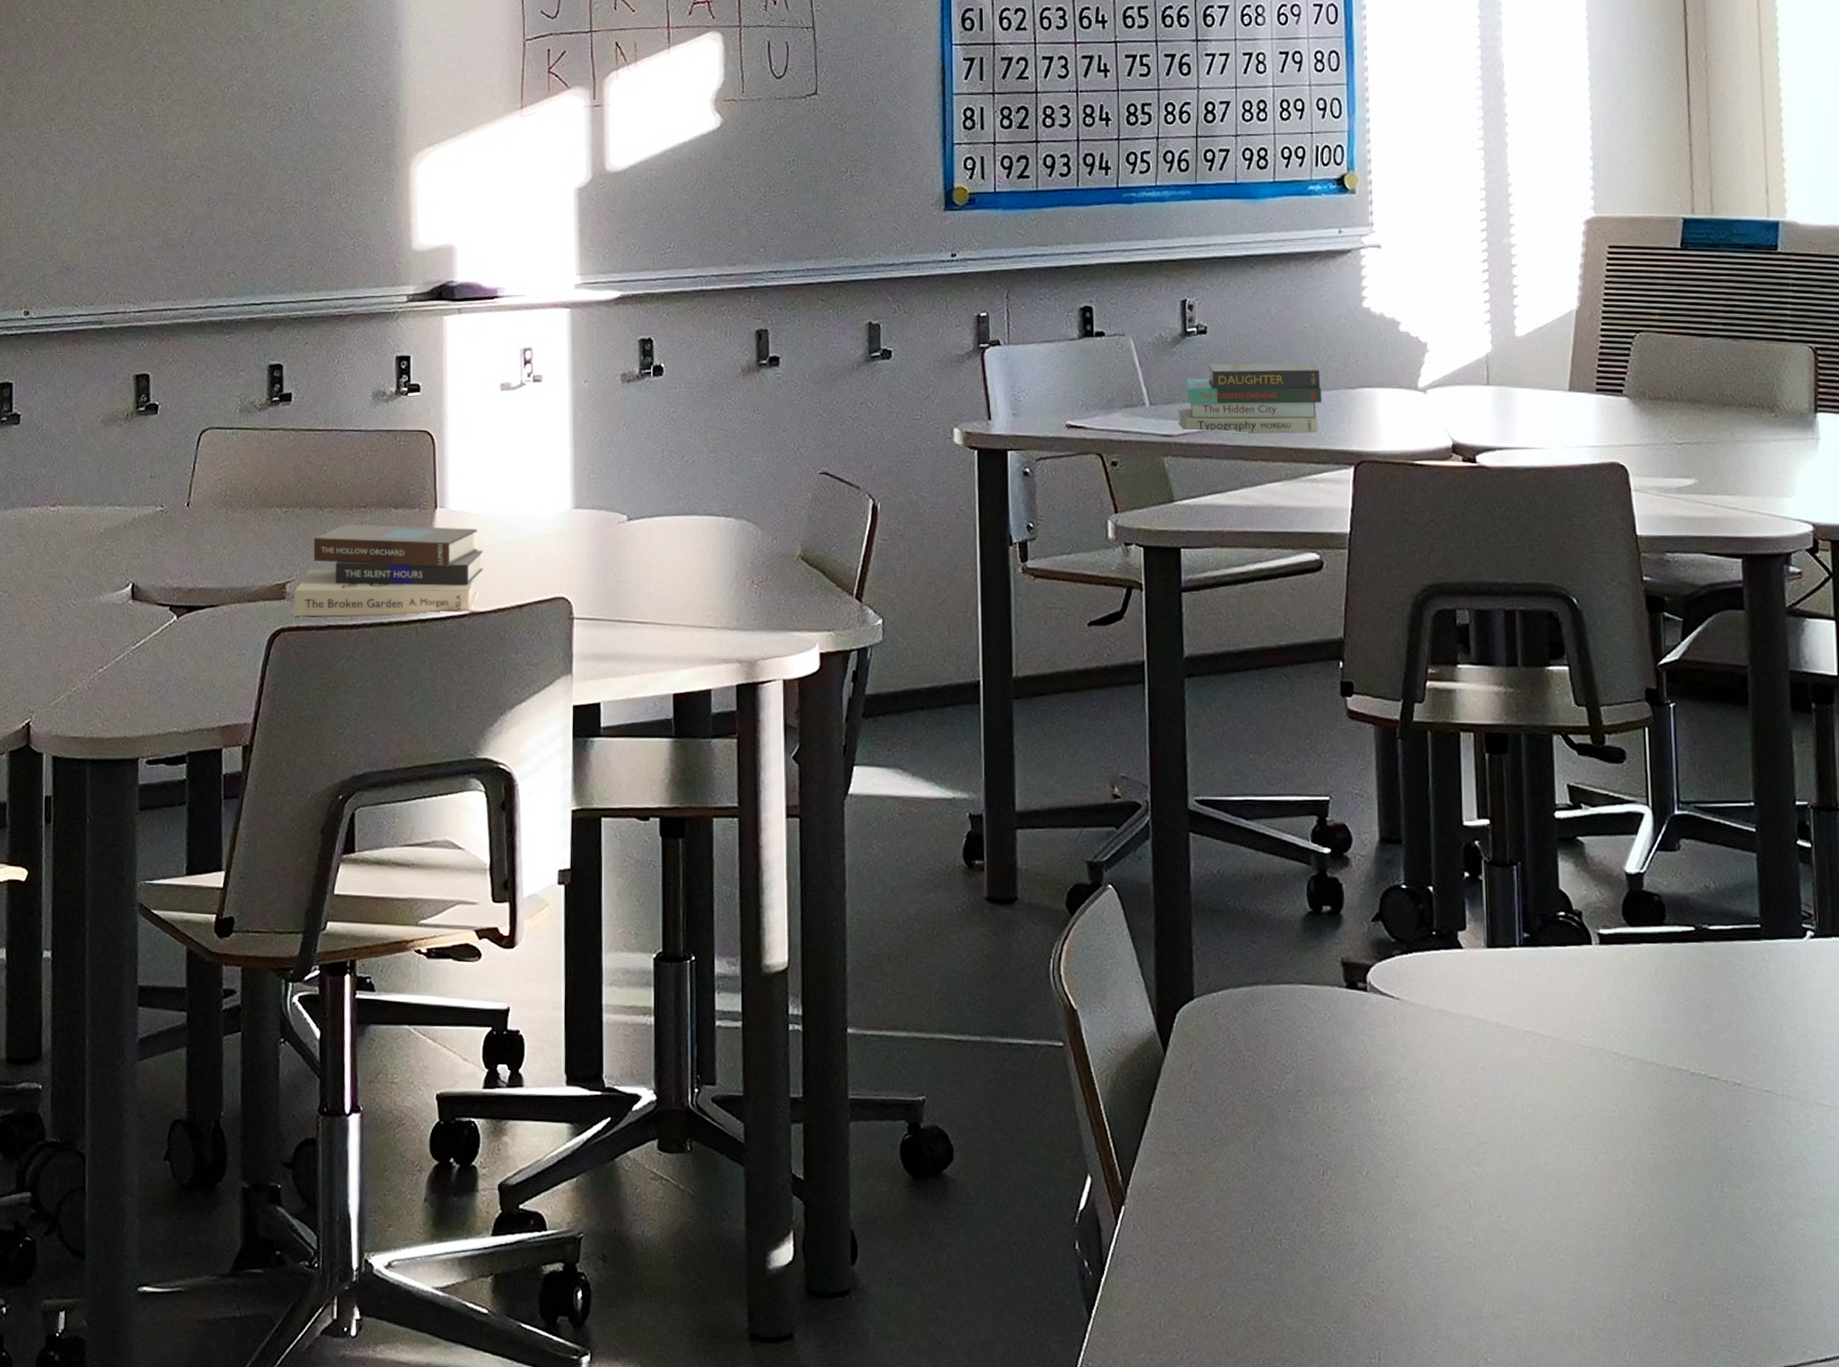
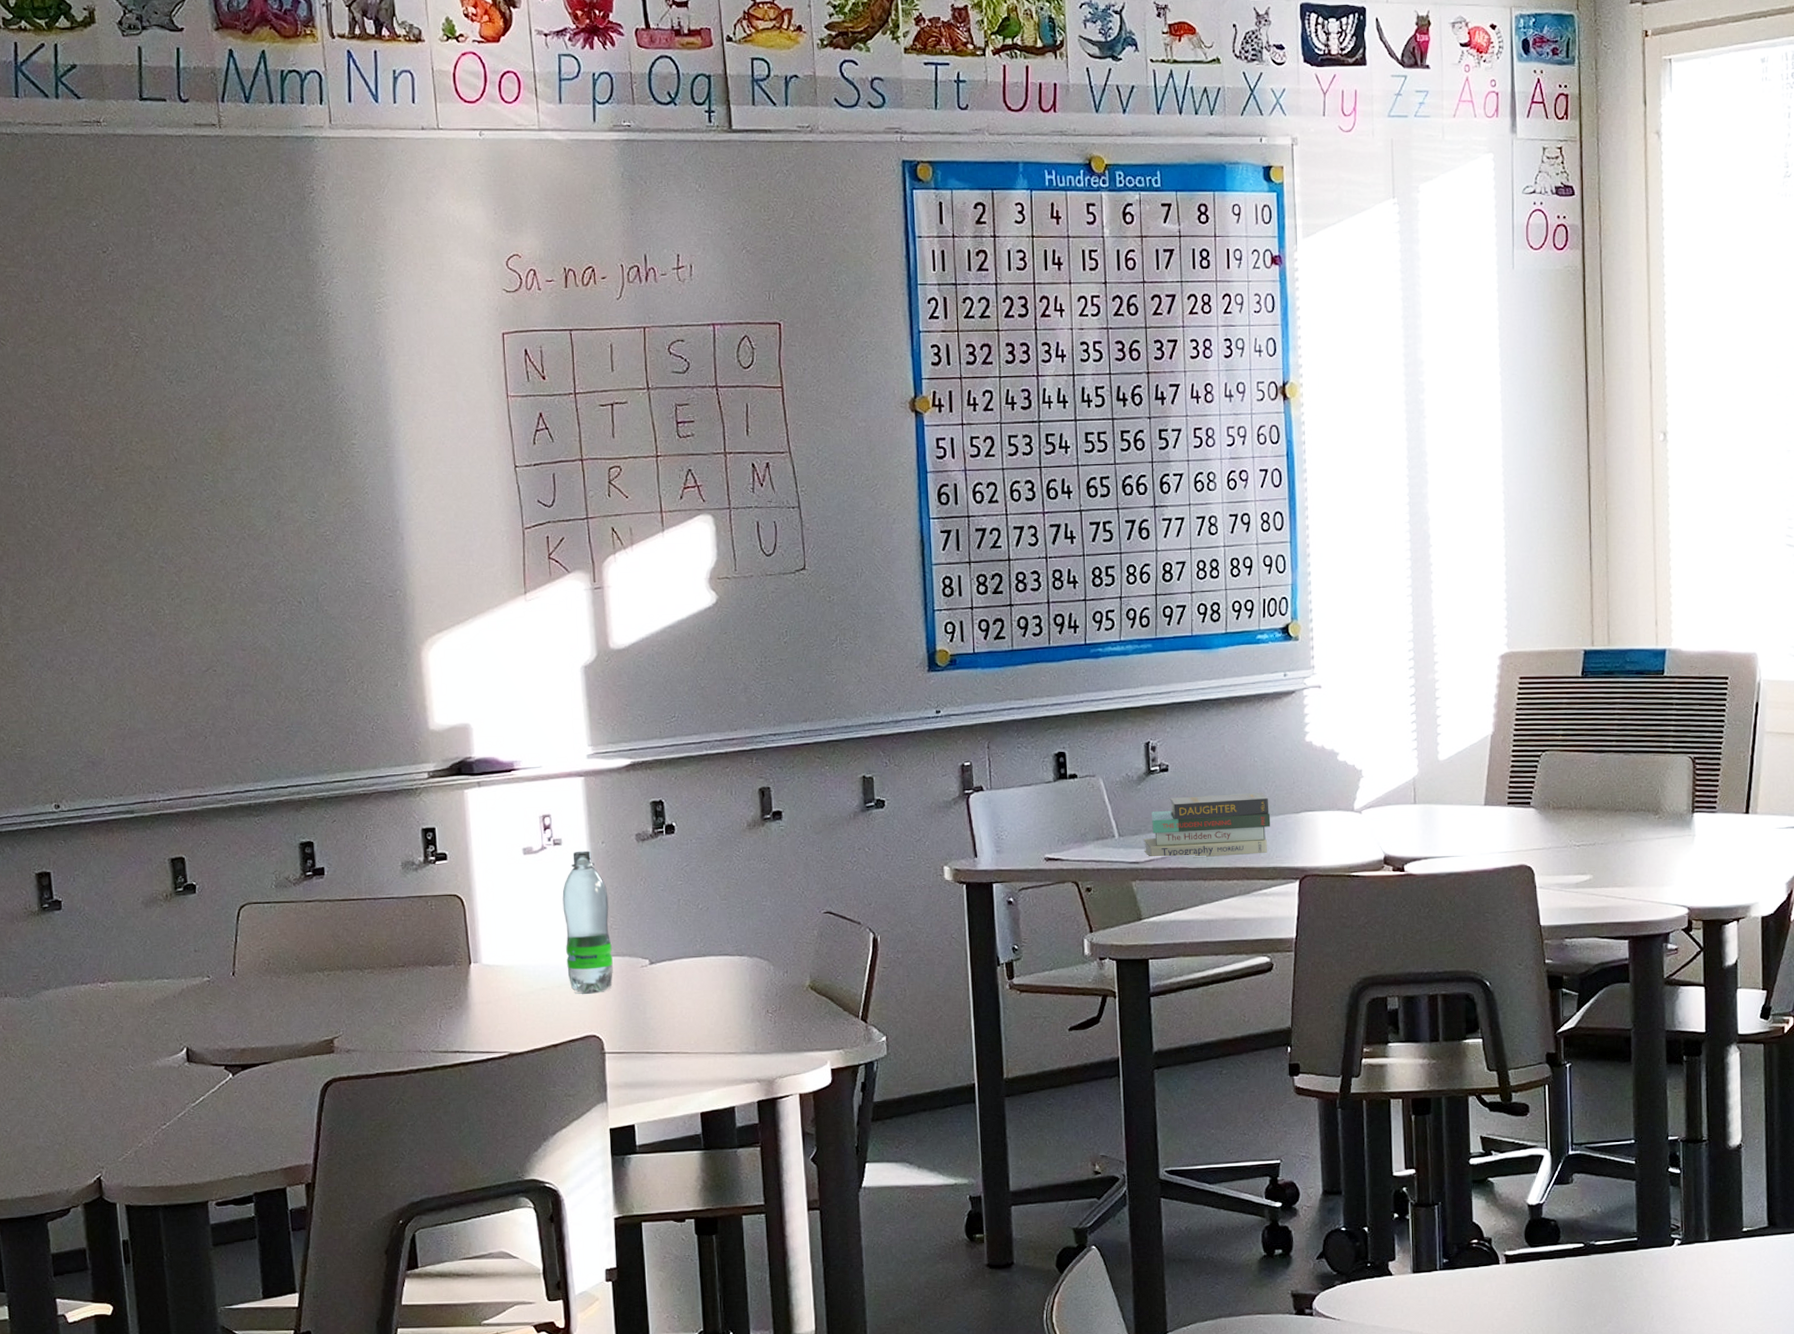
books: present [294,524,484,617] -> none [342,980,519,1068]
bottle: none [538,389,588,550] -> present [562,850,613,994]

